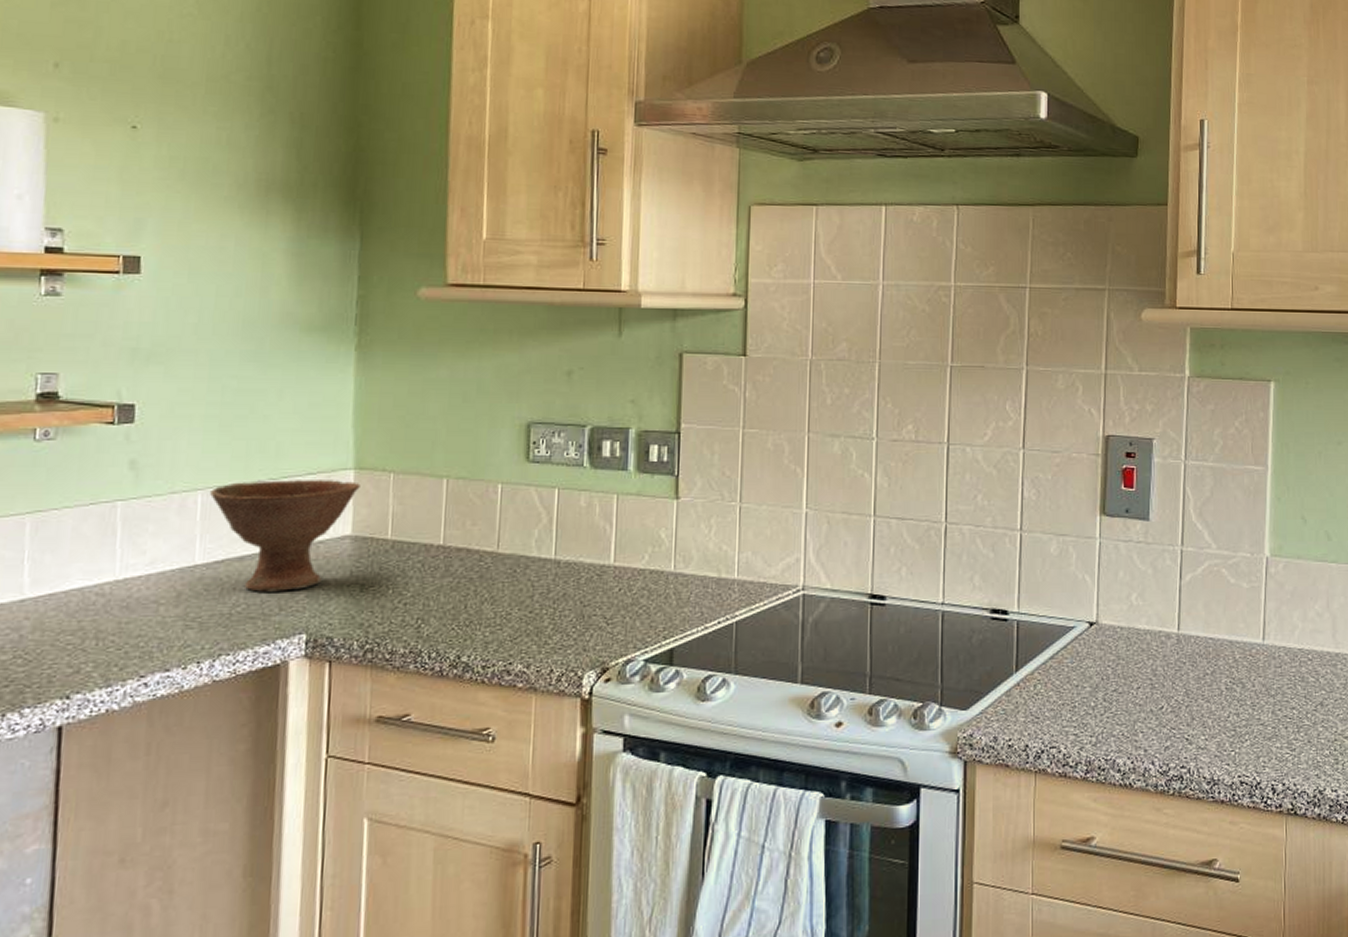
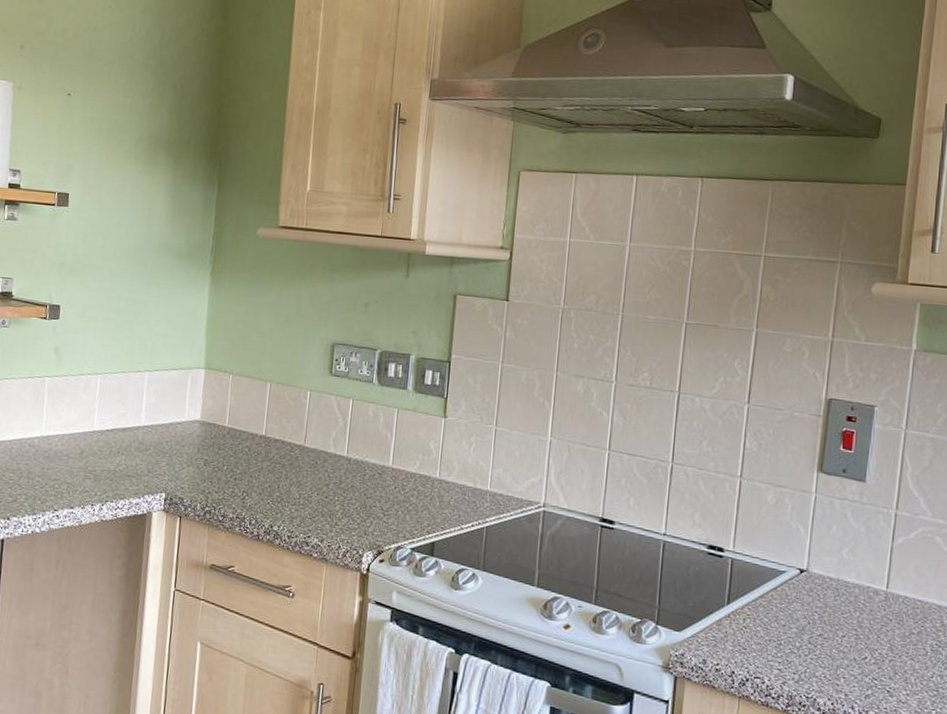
bowl: present [210,480,360,592] -> none [106,371,208,458]

